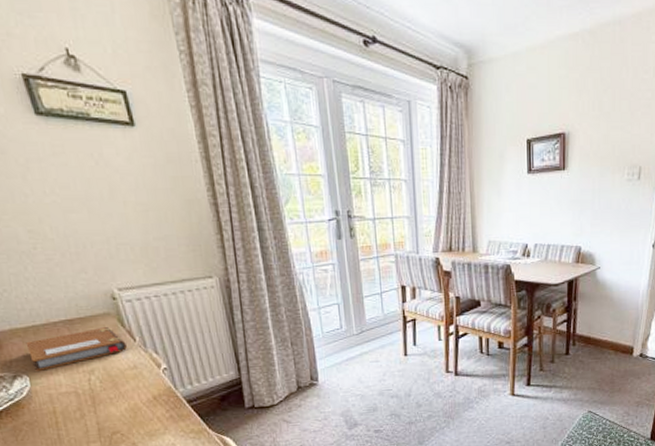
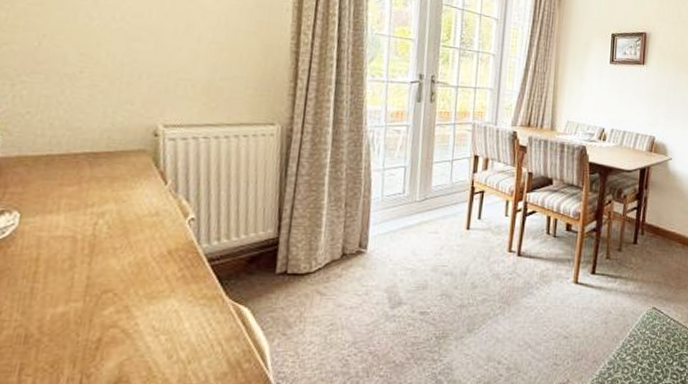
notebook: present [25,327,127,371] -> none [30,165,155,208]

